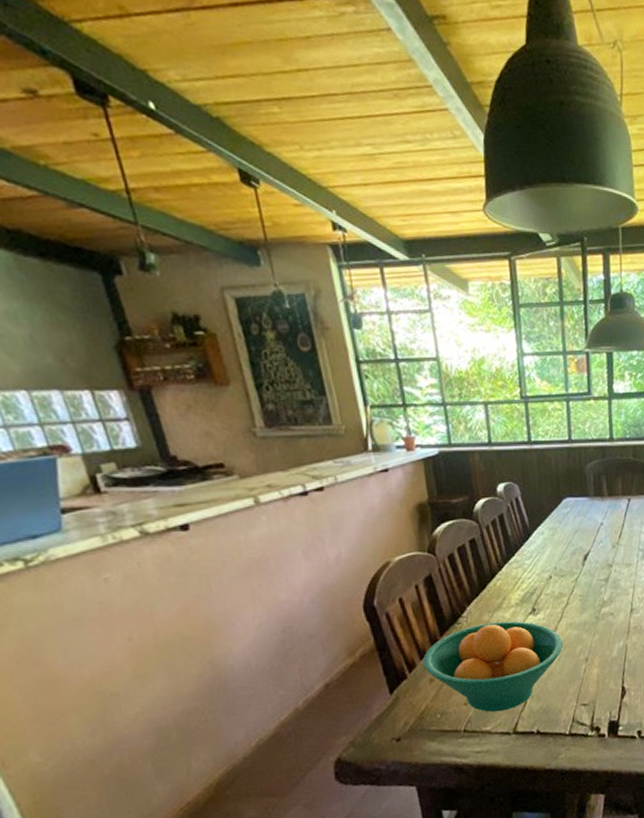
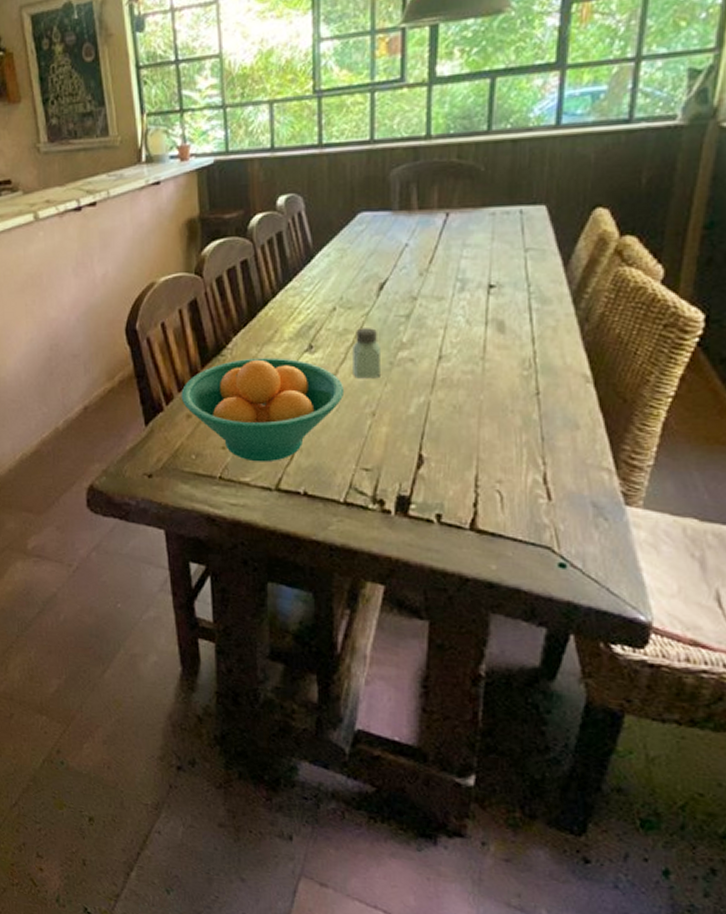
saltshaker: none [567,591,590,633] -> present [353,328,380,379]

